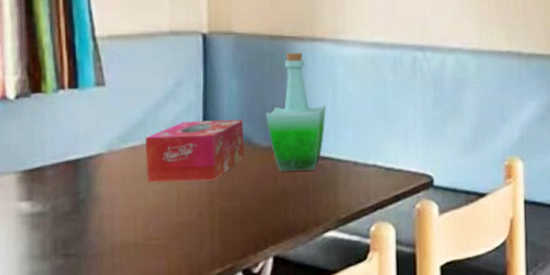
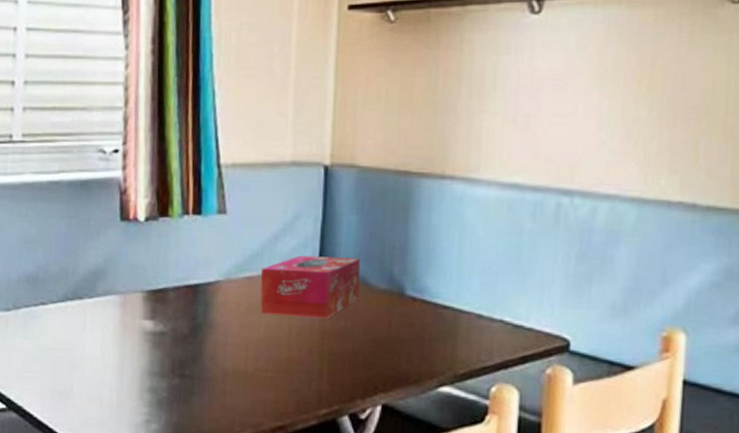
bottle: present [265,52,326,171] -> none [384,190,451,319]

